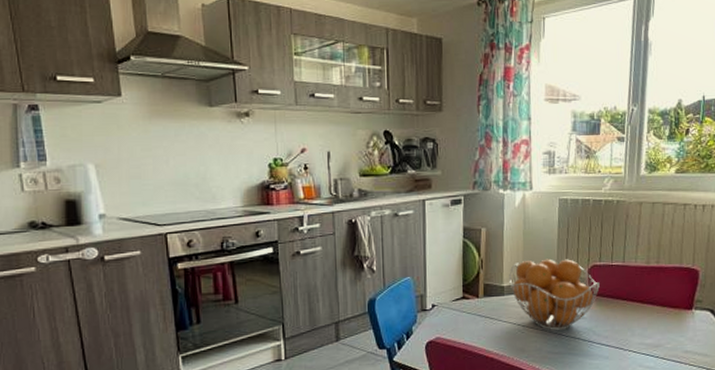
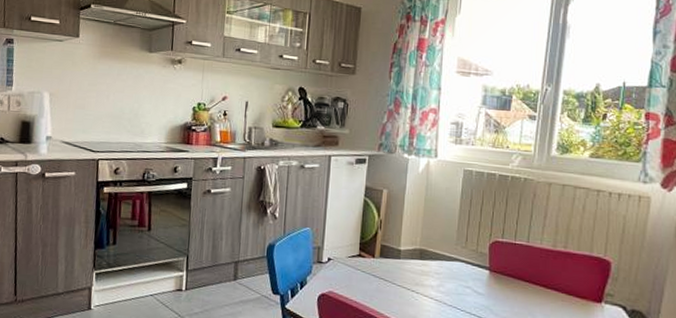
fruit basket: present [509,258,600,331] -> none [406,227,501,304]

